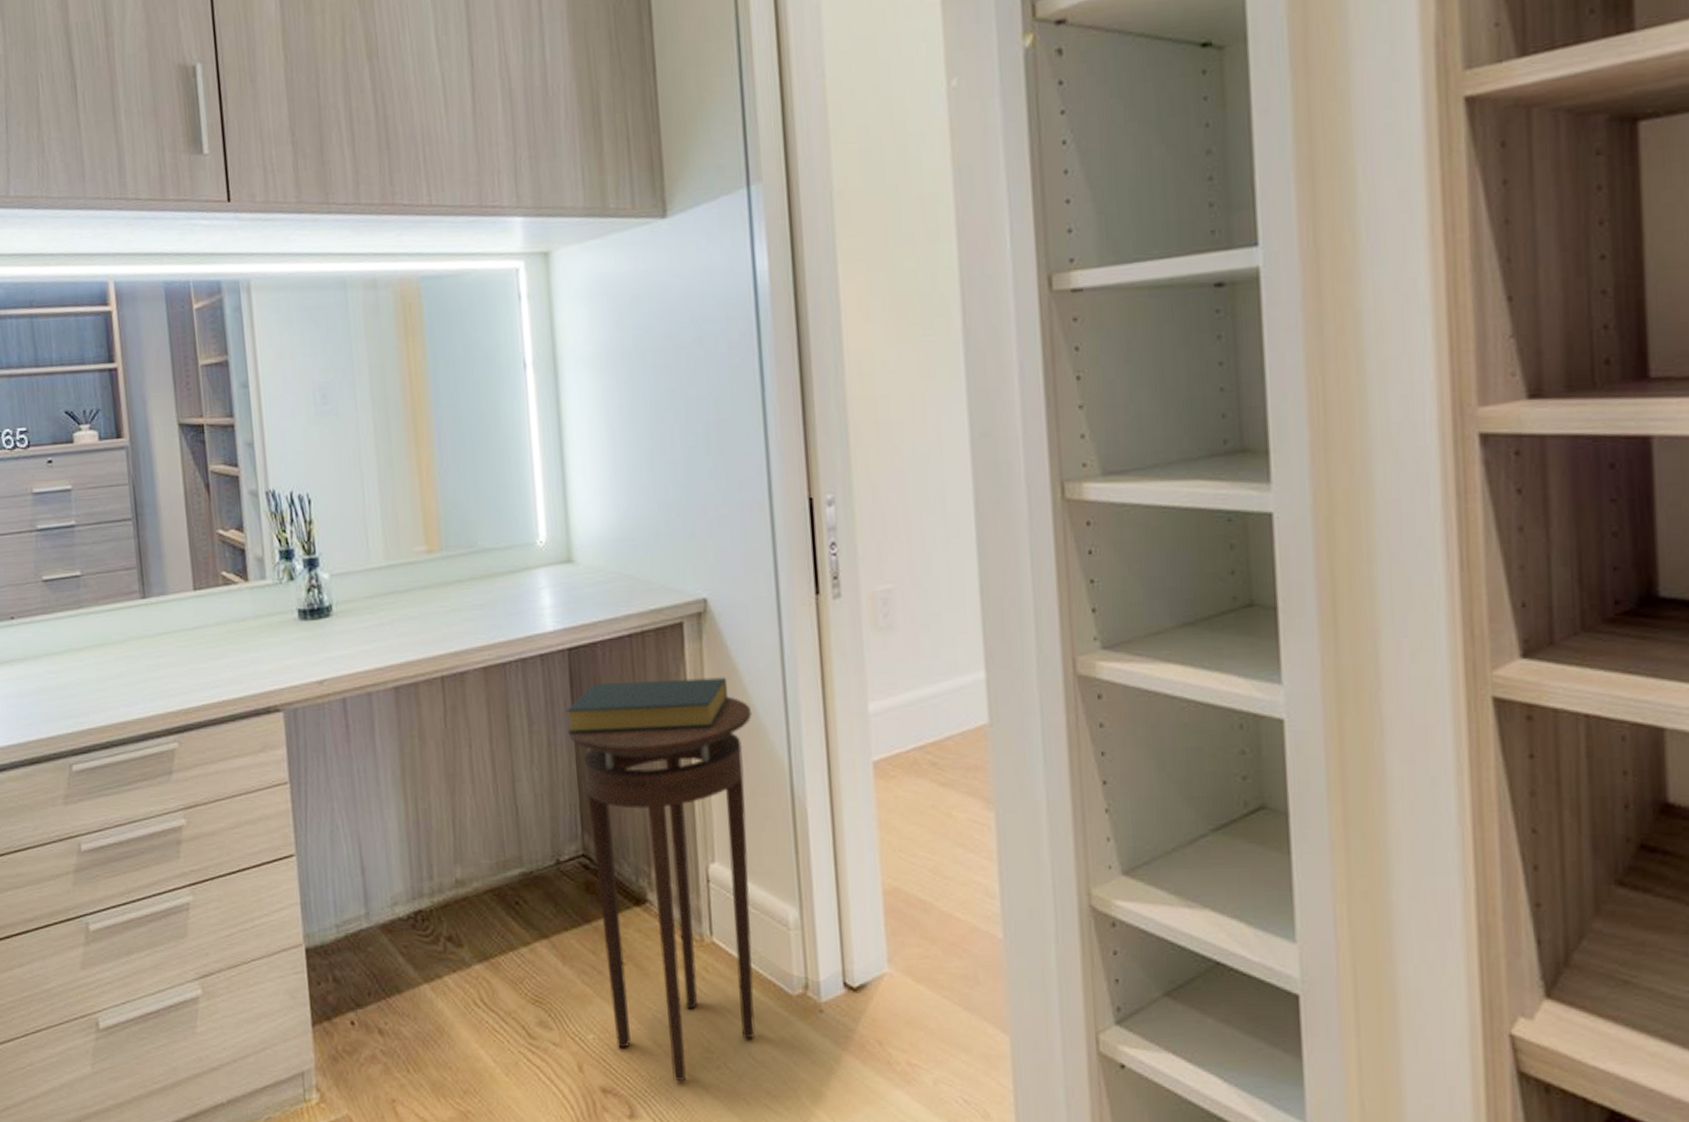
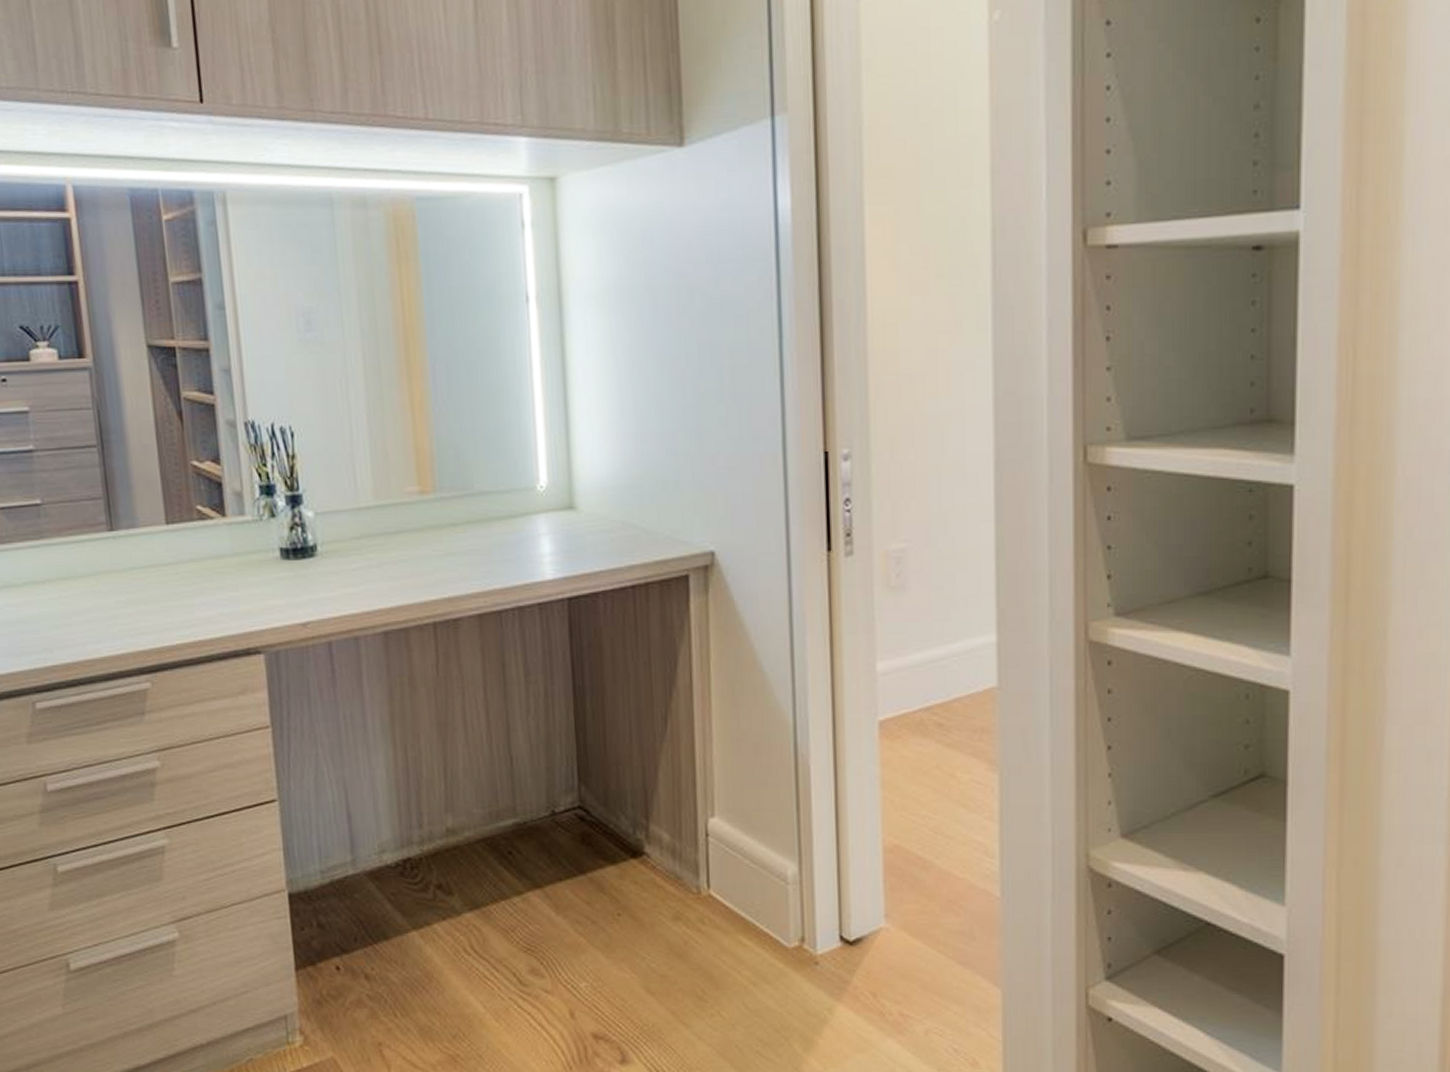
hardback book: present [566,677,729,735] -> none [564,632,734,686]
stool: present [569,696,756,1081] -> none [567,651,758,1028]

